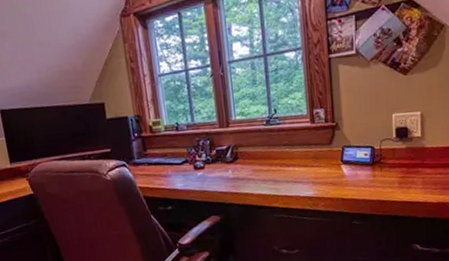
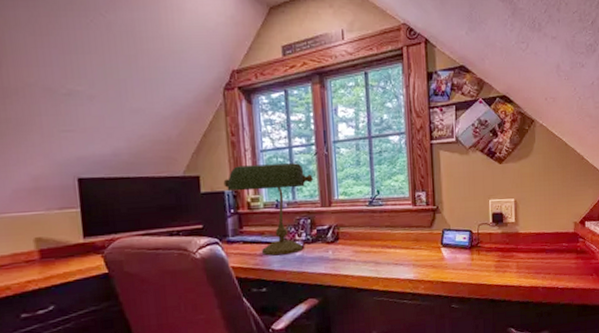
desk lamp: none [126,85,211,177] -> present [223,163,314,256]

